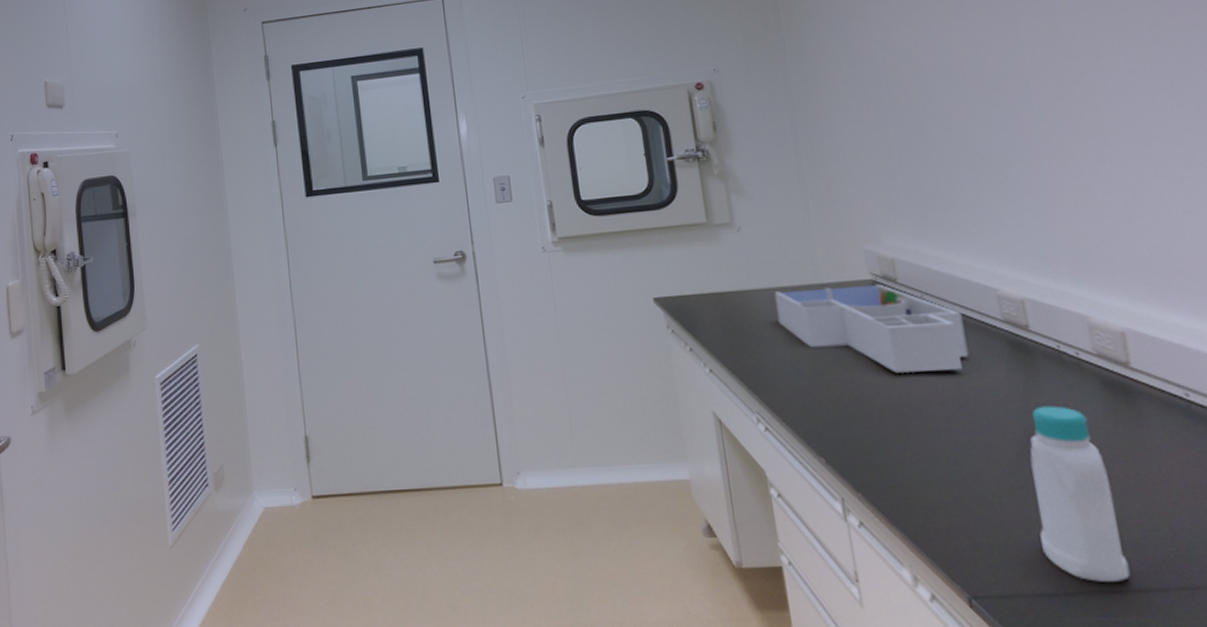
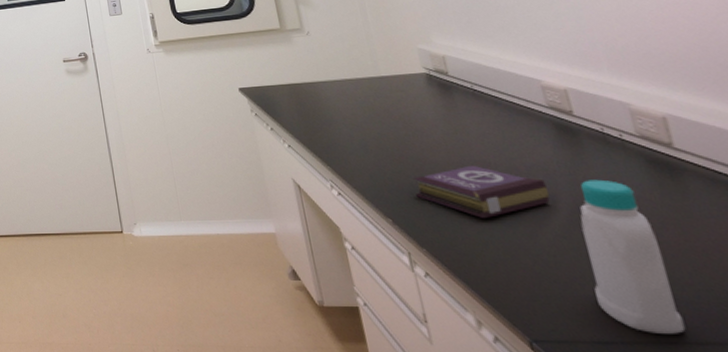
desk organizer: present [774,283,969,373] -> none [340,76,518,150]
book: none [852,390,999,456] -> present [414,165,550,219]

